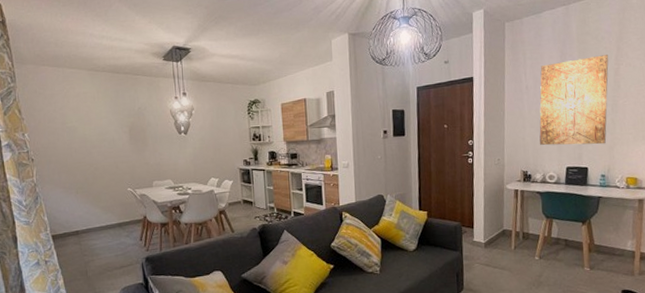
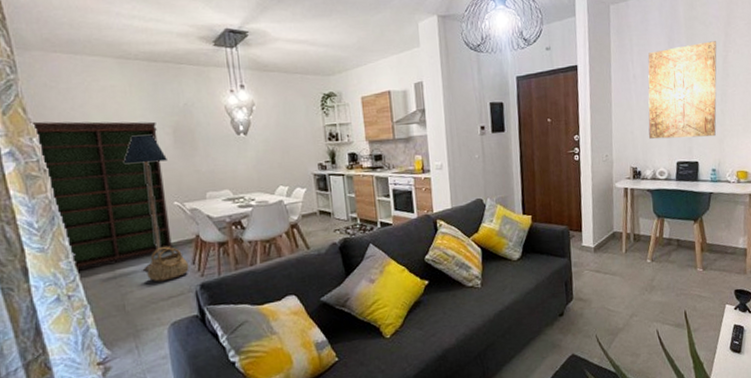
bookshelf: none [23,120,126,243] -> present [30,121,174,273]
floor lamp: none [90,133,124,244] -> present [123,135,167,271]
basket: none [105,224,137,254] -> present [147,246,189,282]

